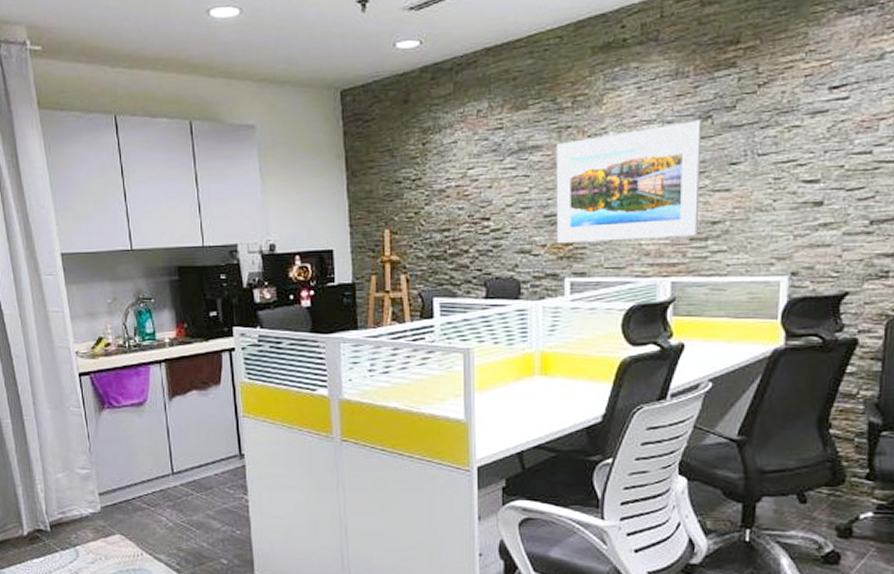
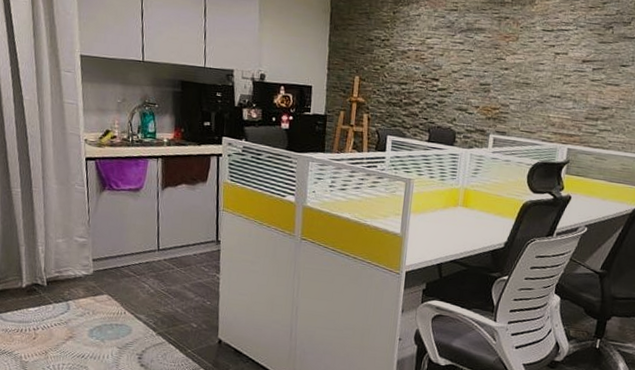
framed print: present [556,120,703,243] -> none [488,28,606,116]

